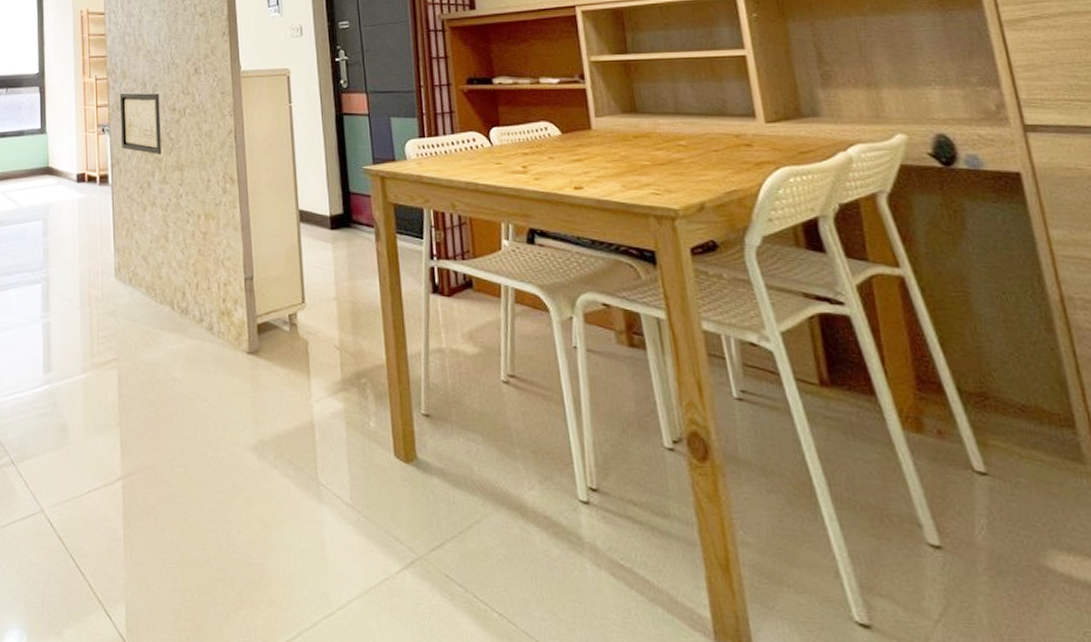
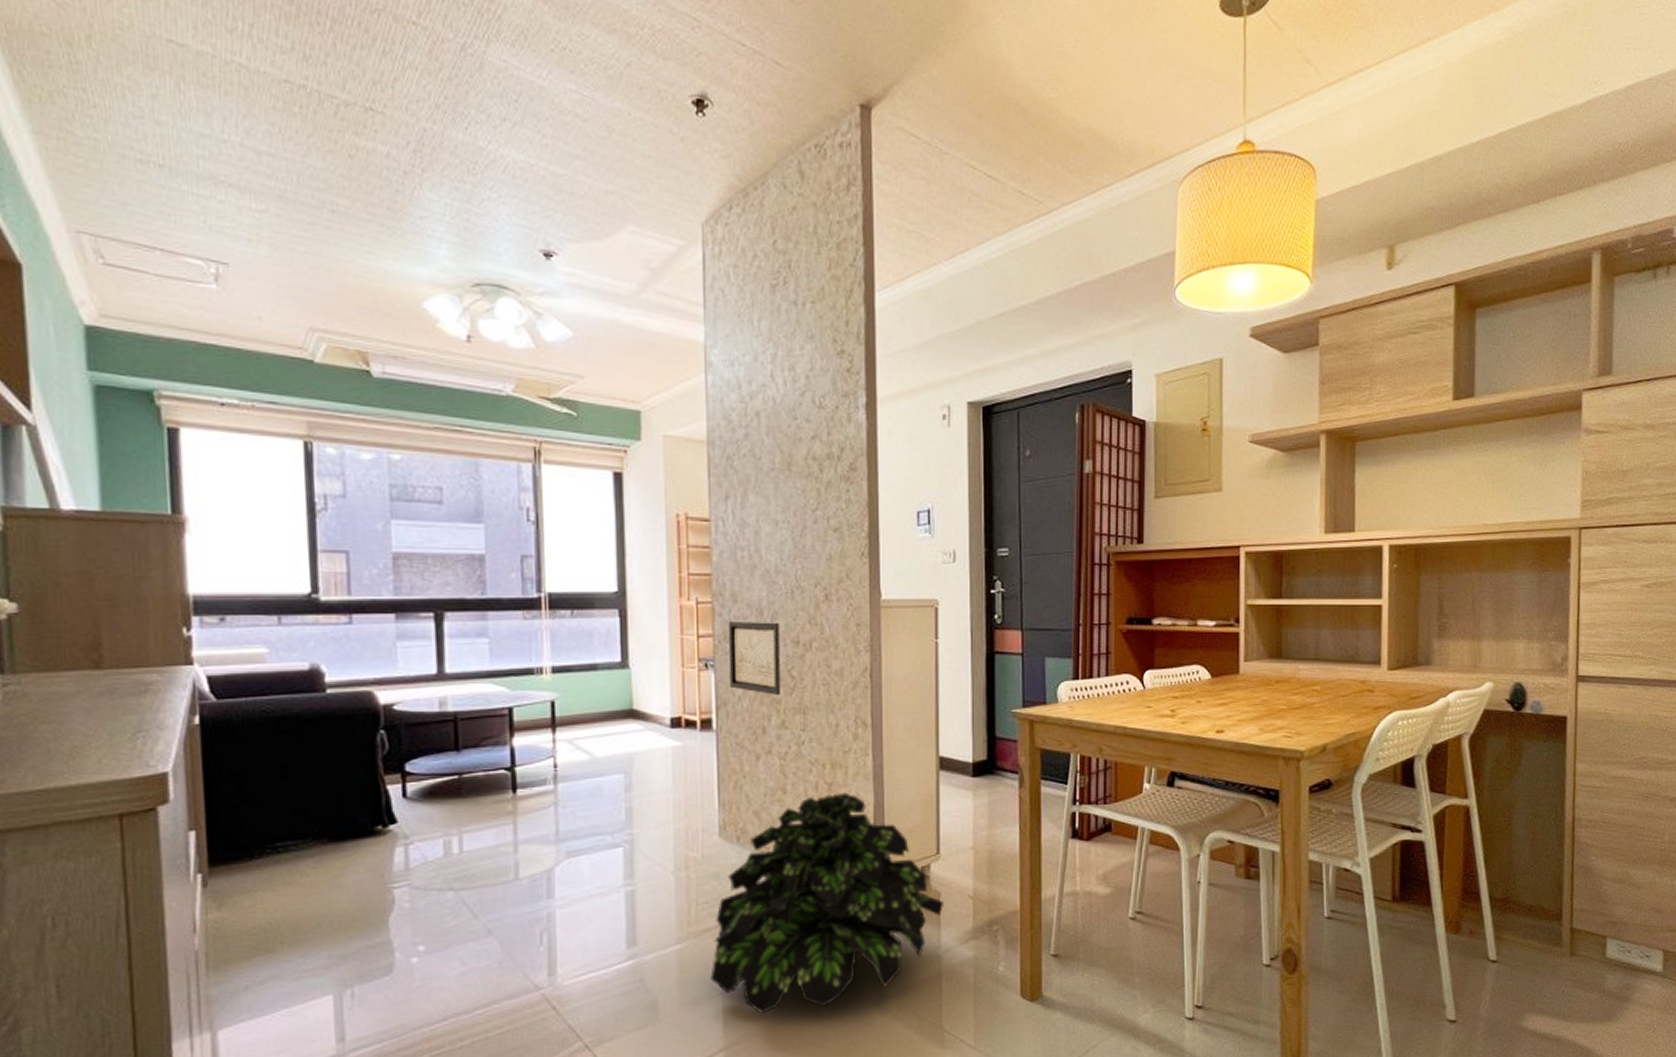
potted plant: none [109,241,313,447] -> present [710,792,945,1013]

